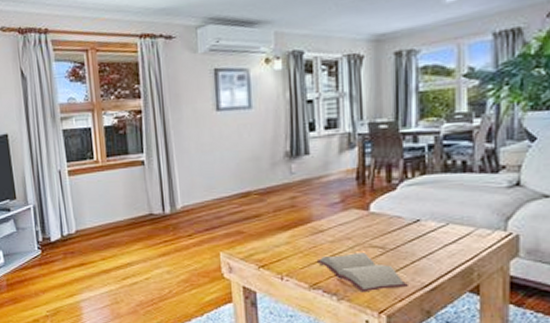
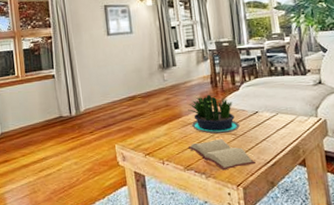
potted plant: none [321,194,391,247] -> present [188,94,240,135]

